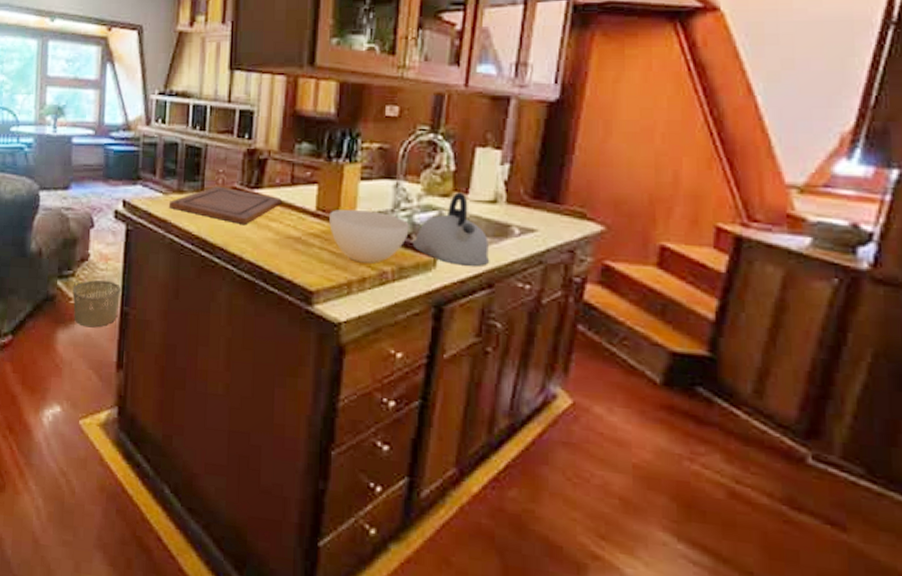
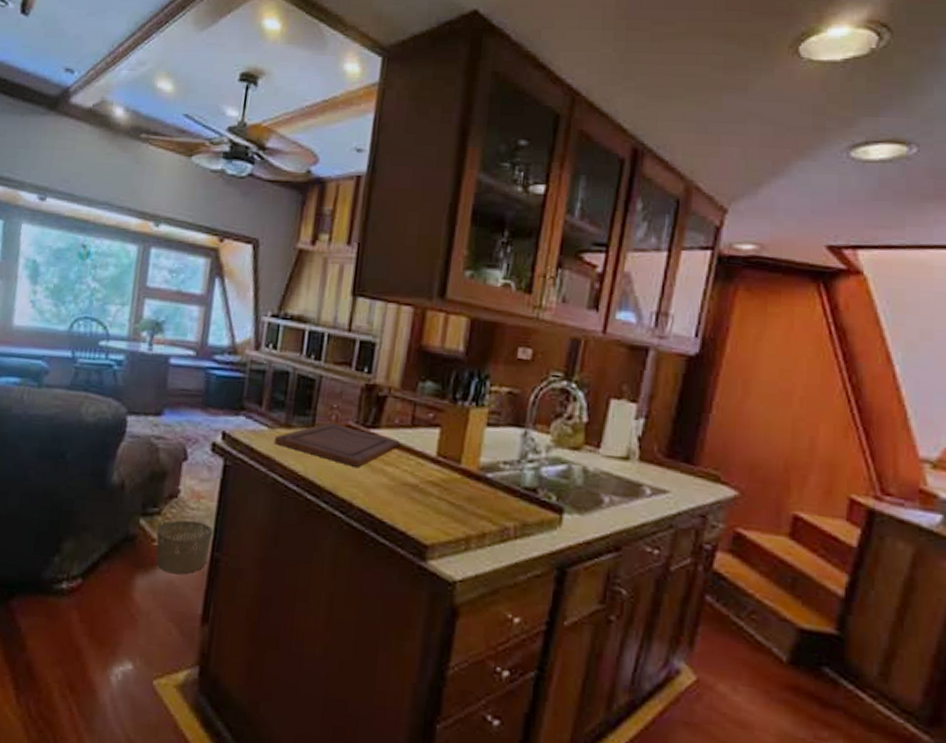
bowl: present [329,209,409,264] -> none [450,456,536,518]
kettle: present [412,192,490,266] -> none [537,446,619,527]

